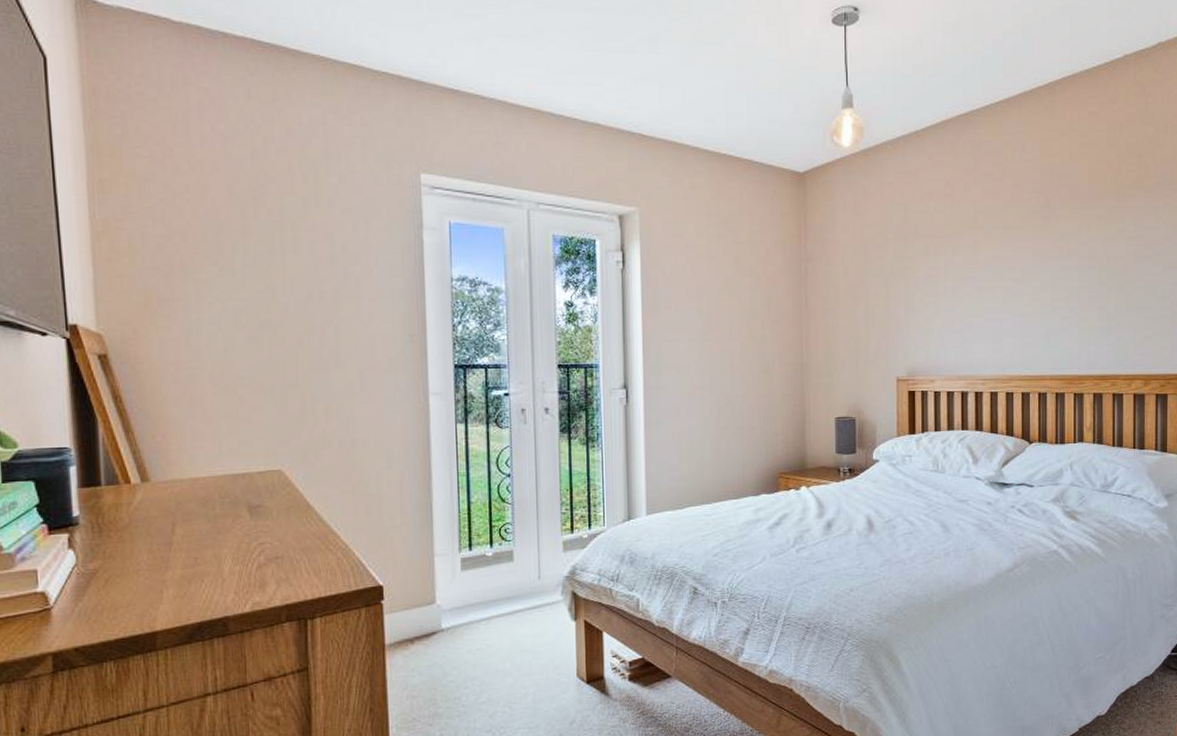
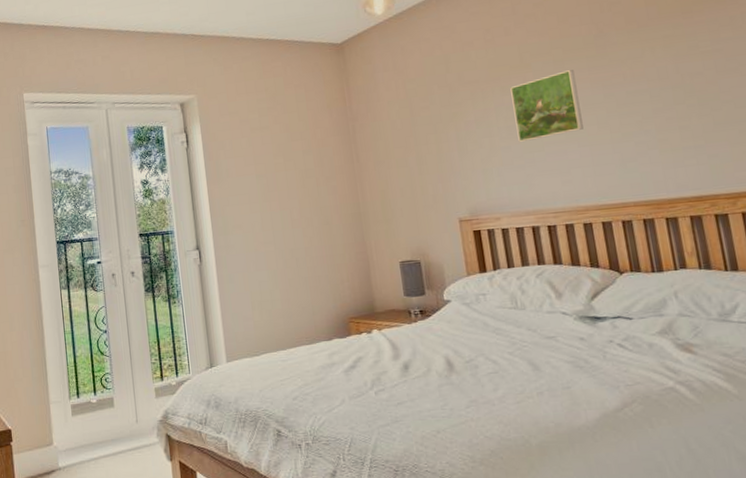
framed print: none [961,237,1019,305] -> present [510,70,584,142]

